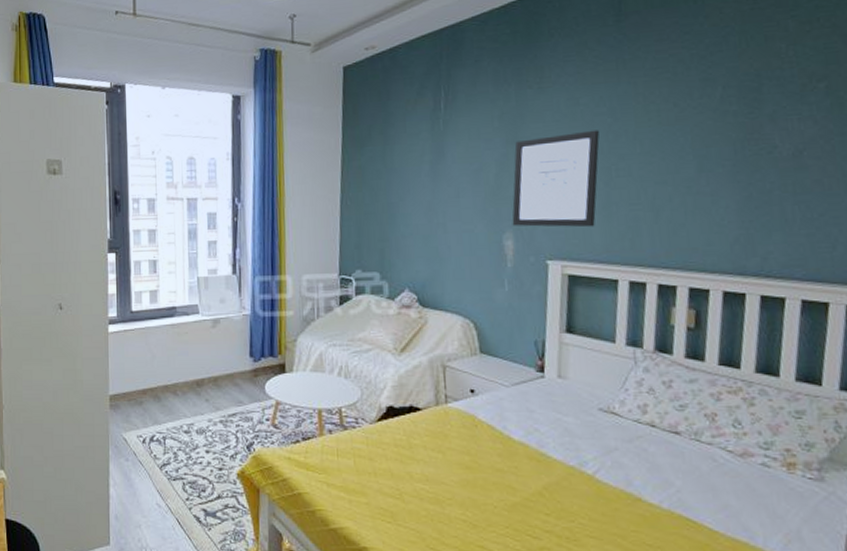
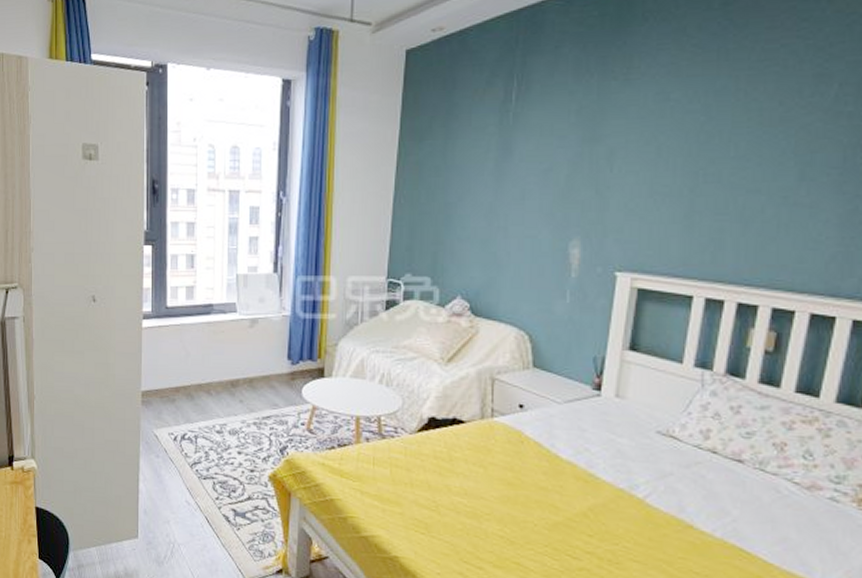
wall art: present [512,130,600,228] -> none [580,129,689,238]

